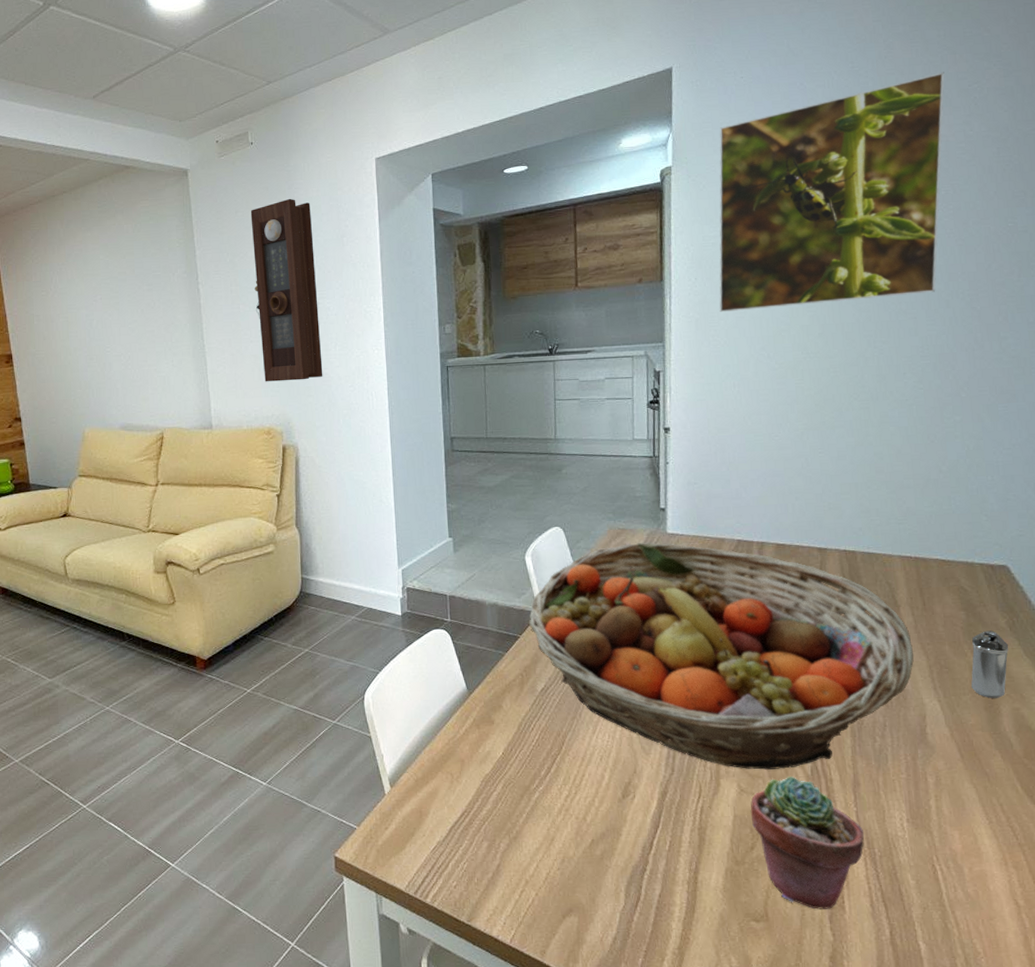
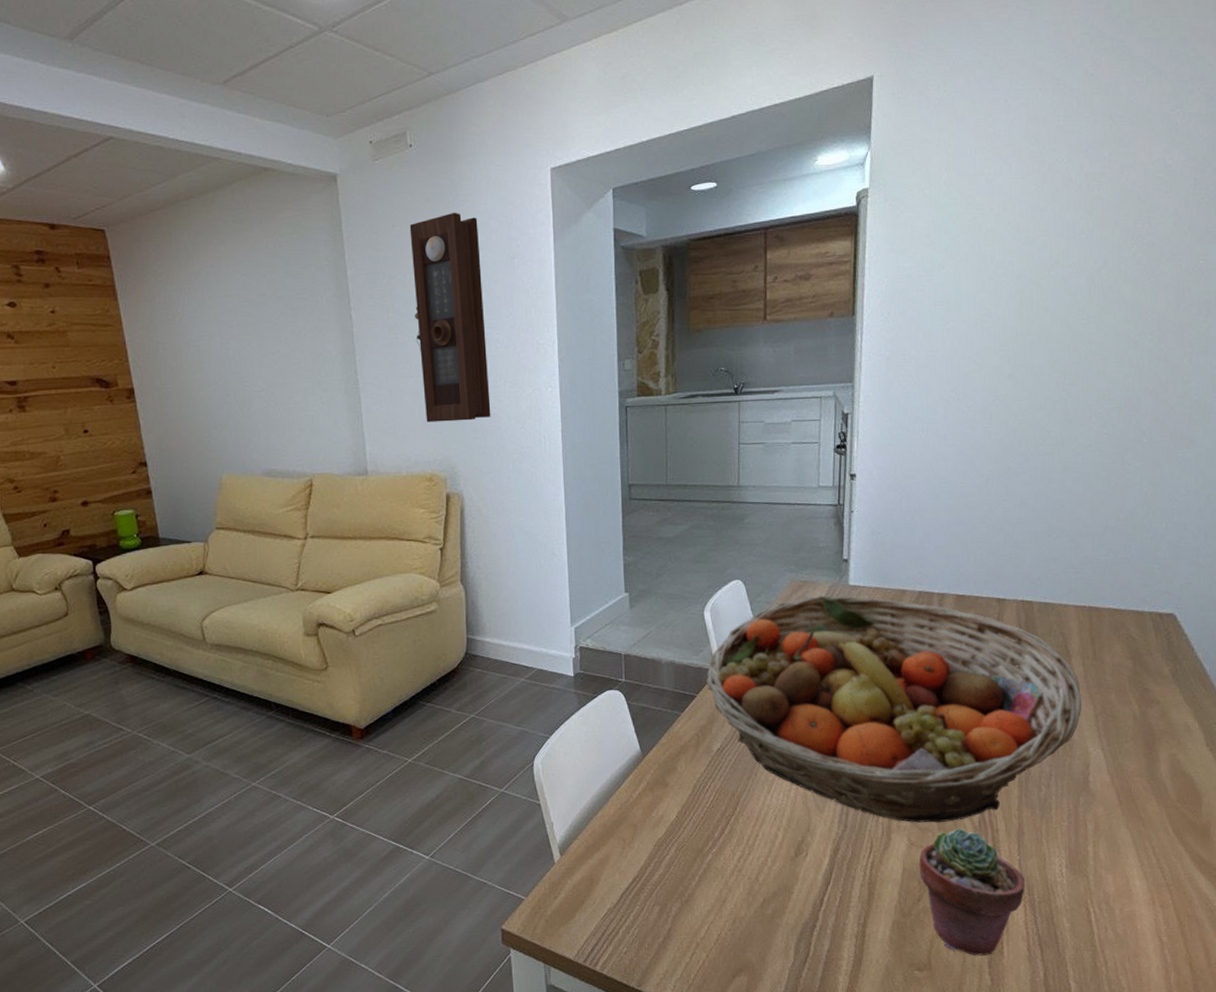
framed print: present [719,71,945,313] -> none [911,93,1149,351]
shaker: present [971,630,1009,698] -> none [1133,678,1171,745]

